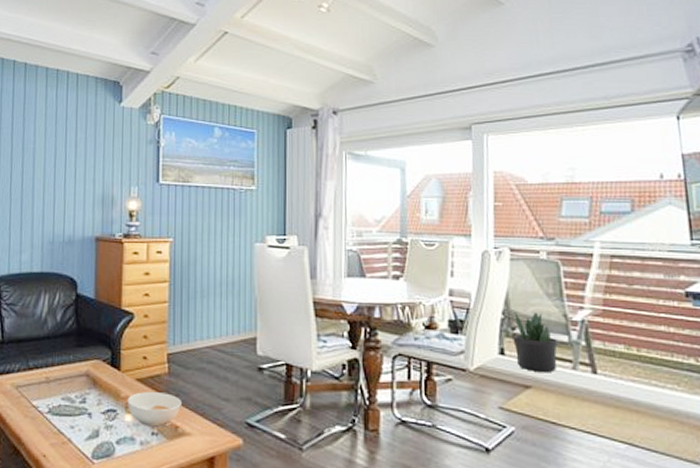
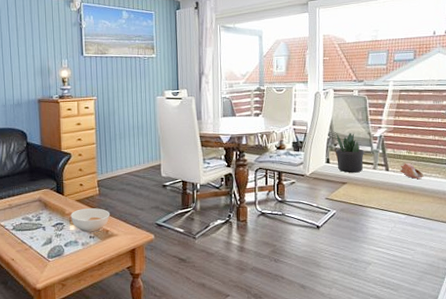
seashell: none [615,363,654,390] -> present [400,162,424,179]

